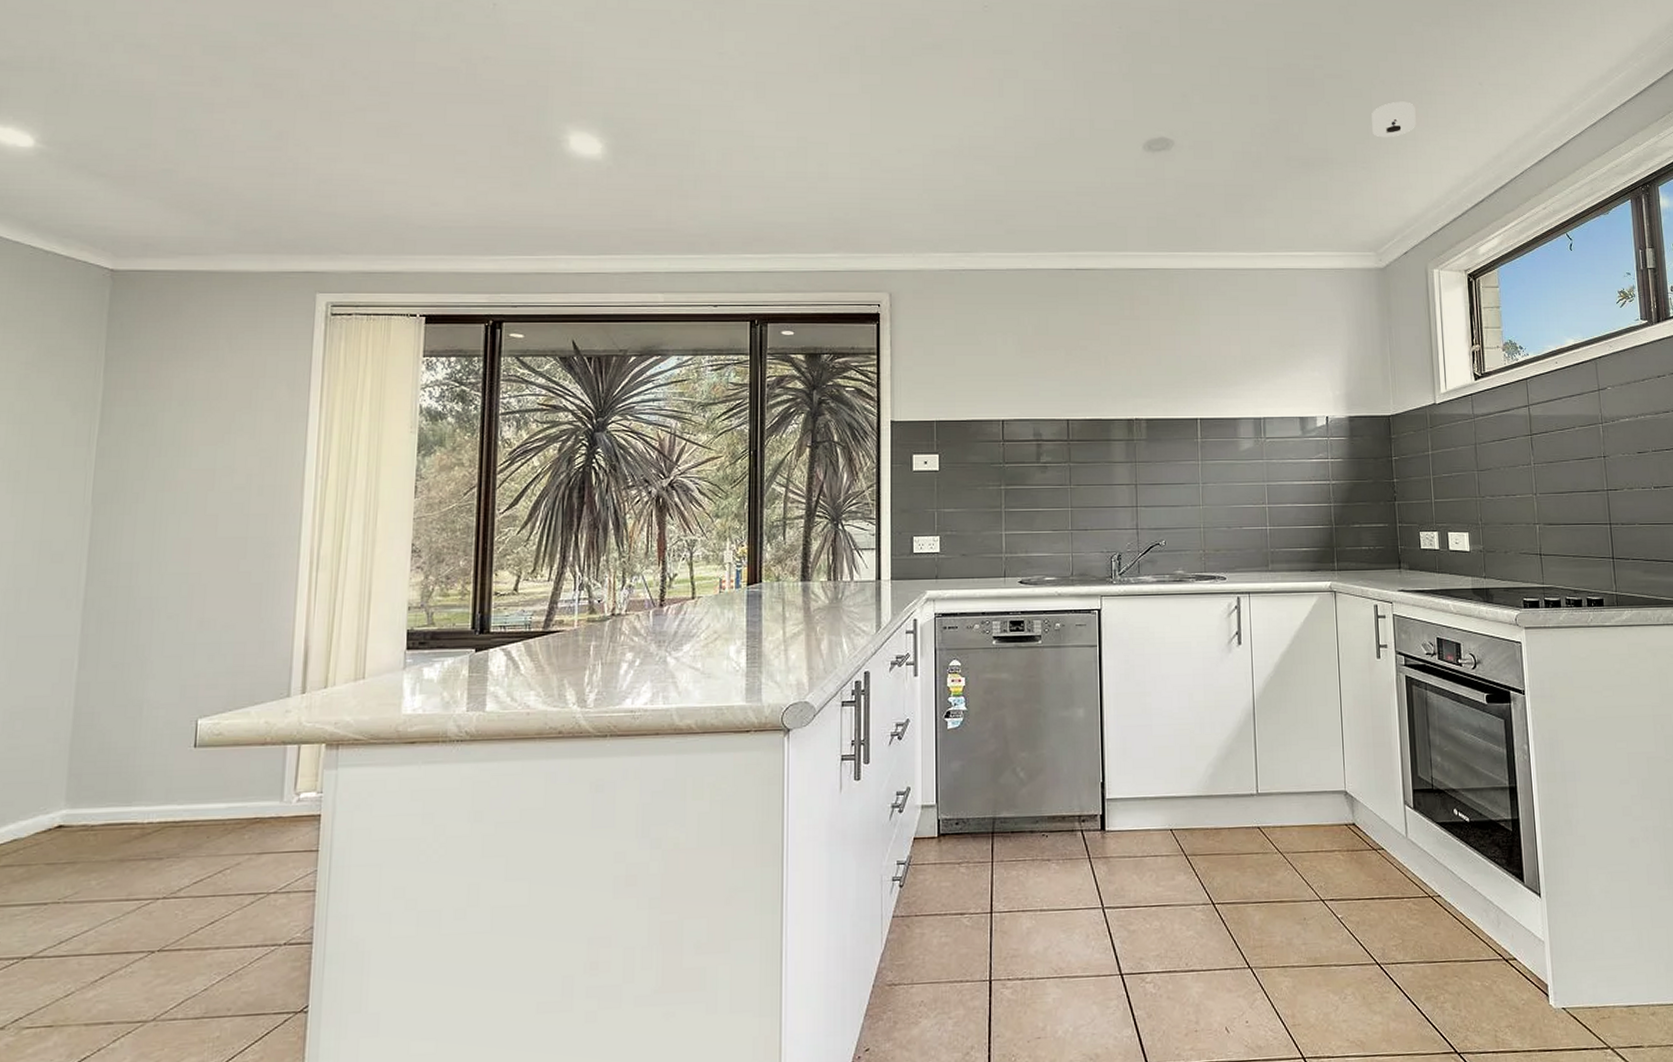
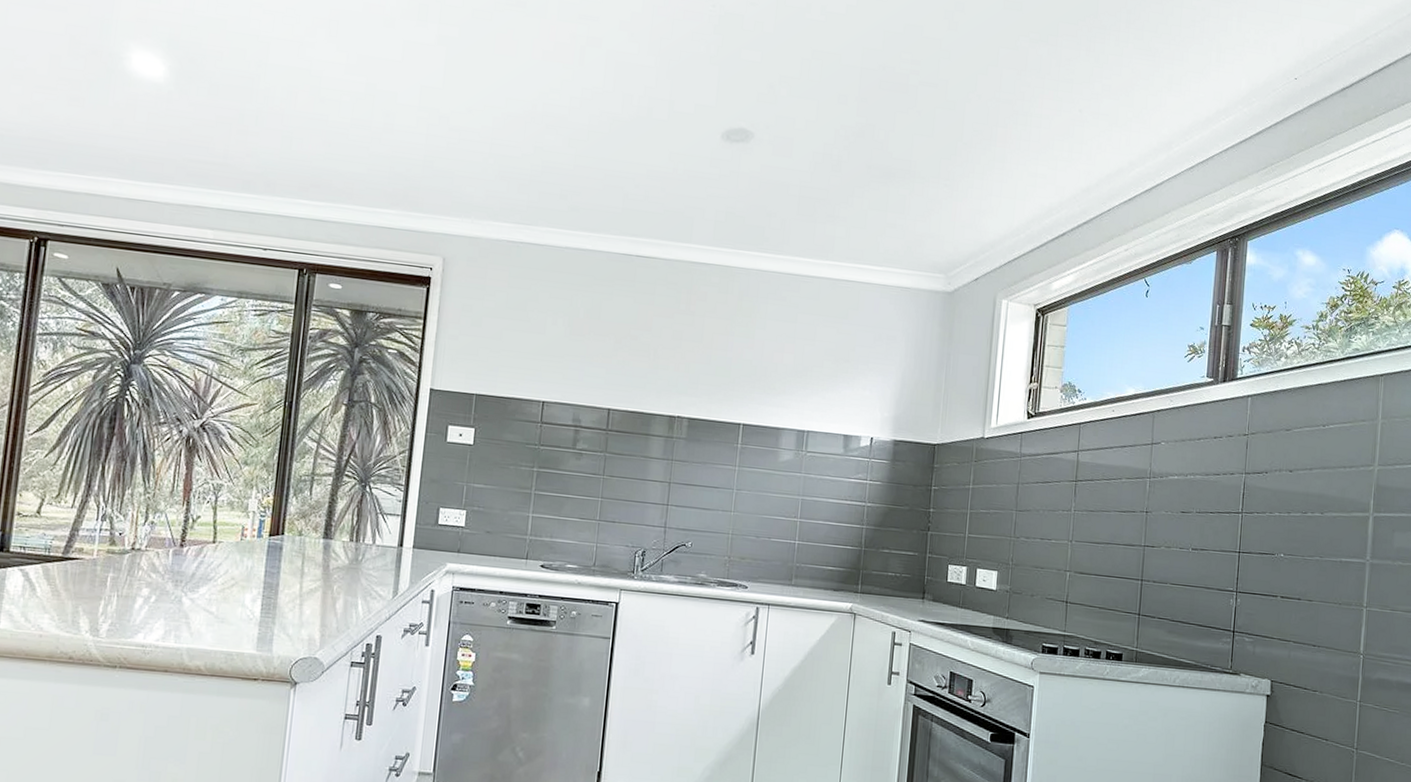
smoke detector: present [1371,101,1416,138] -> none [961,119,1009,157]

